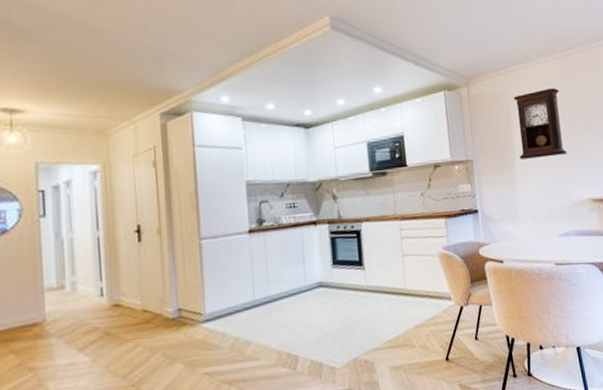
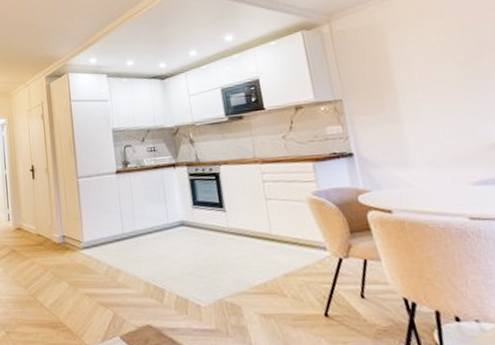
pendulum clock: present [513,88,567,159] -> none [389,12,475,96]

